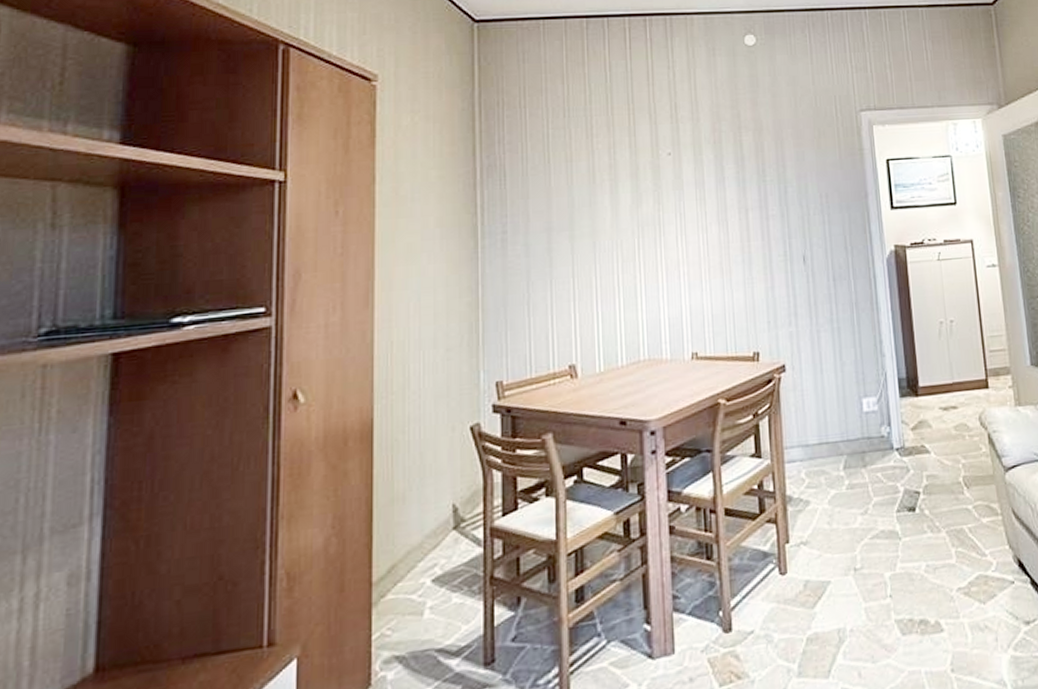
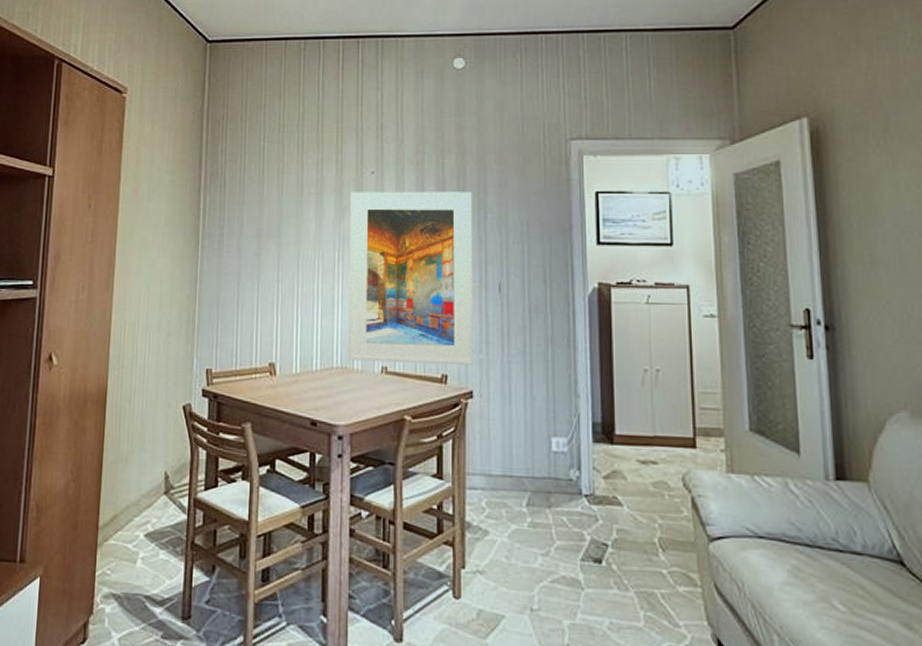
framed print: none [646,167,783,352] -> present [347,191,473,365]

